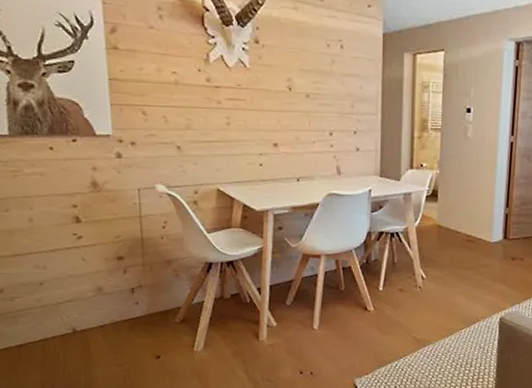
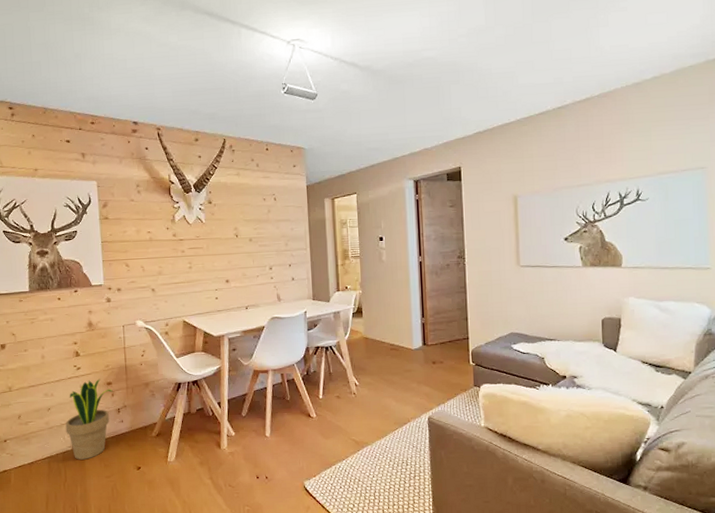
potted plant: none [63,251,125,345] -> present [65,379,113,460]

